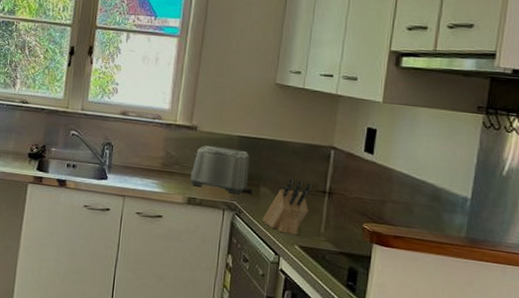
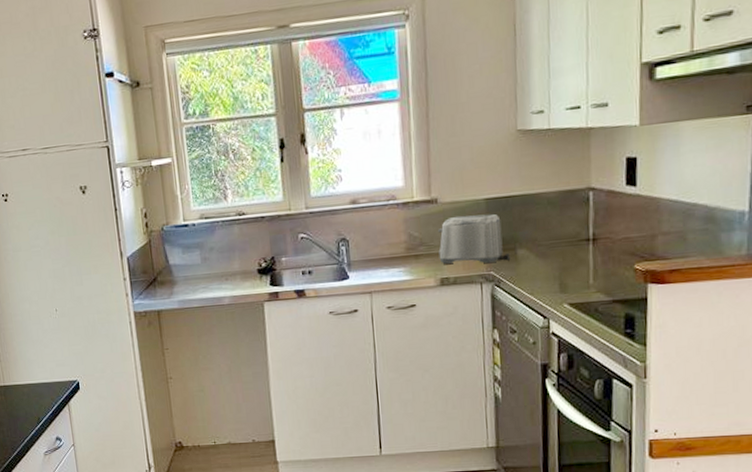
knife block: present [262,178,313,235] -> none [524,232,575,294]

